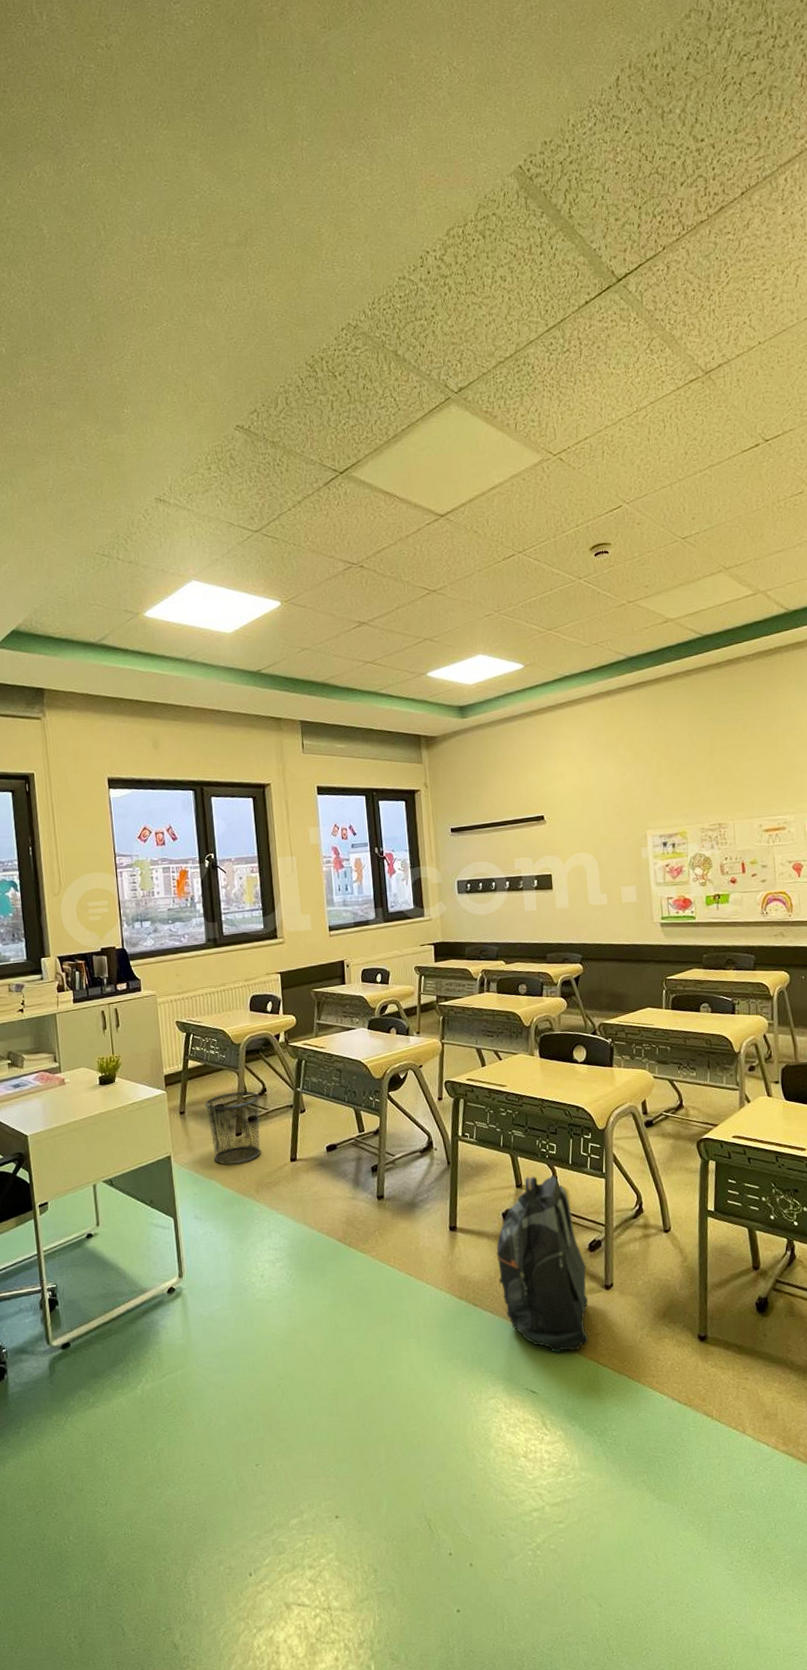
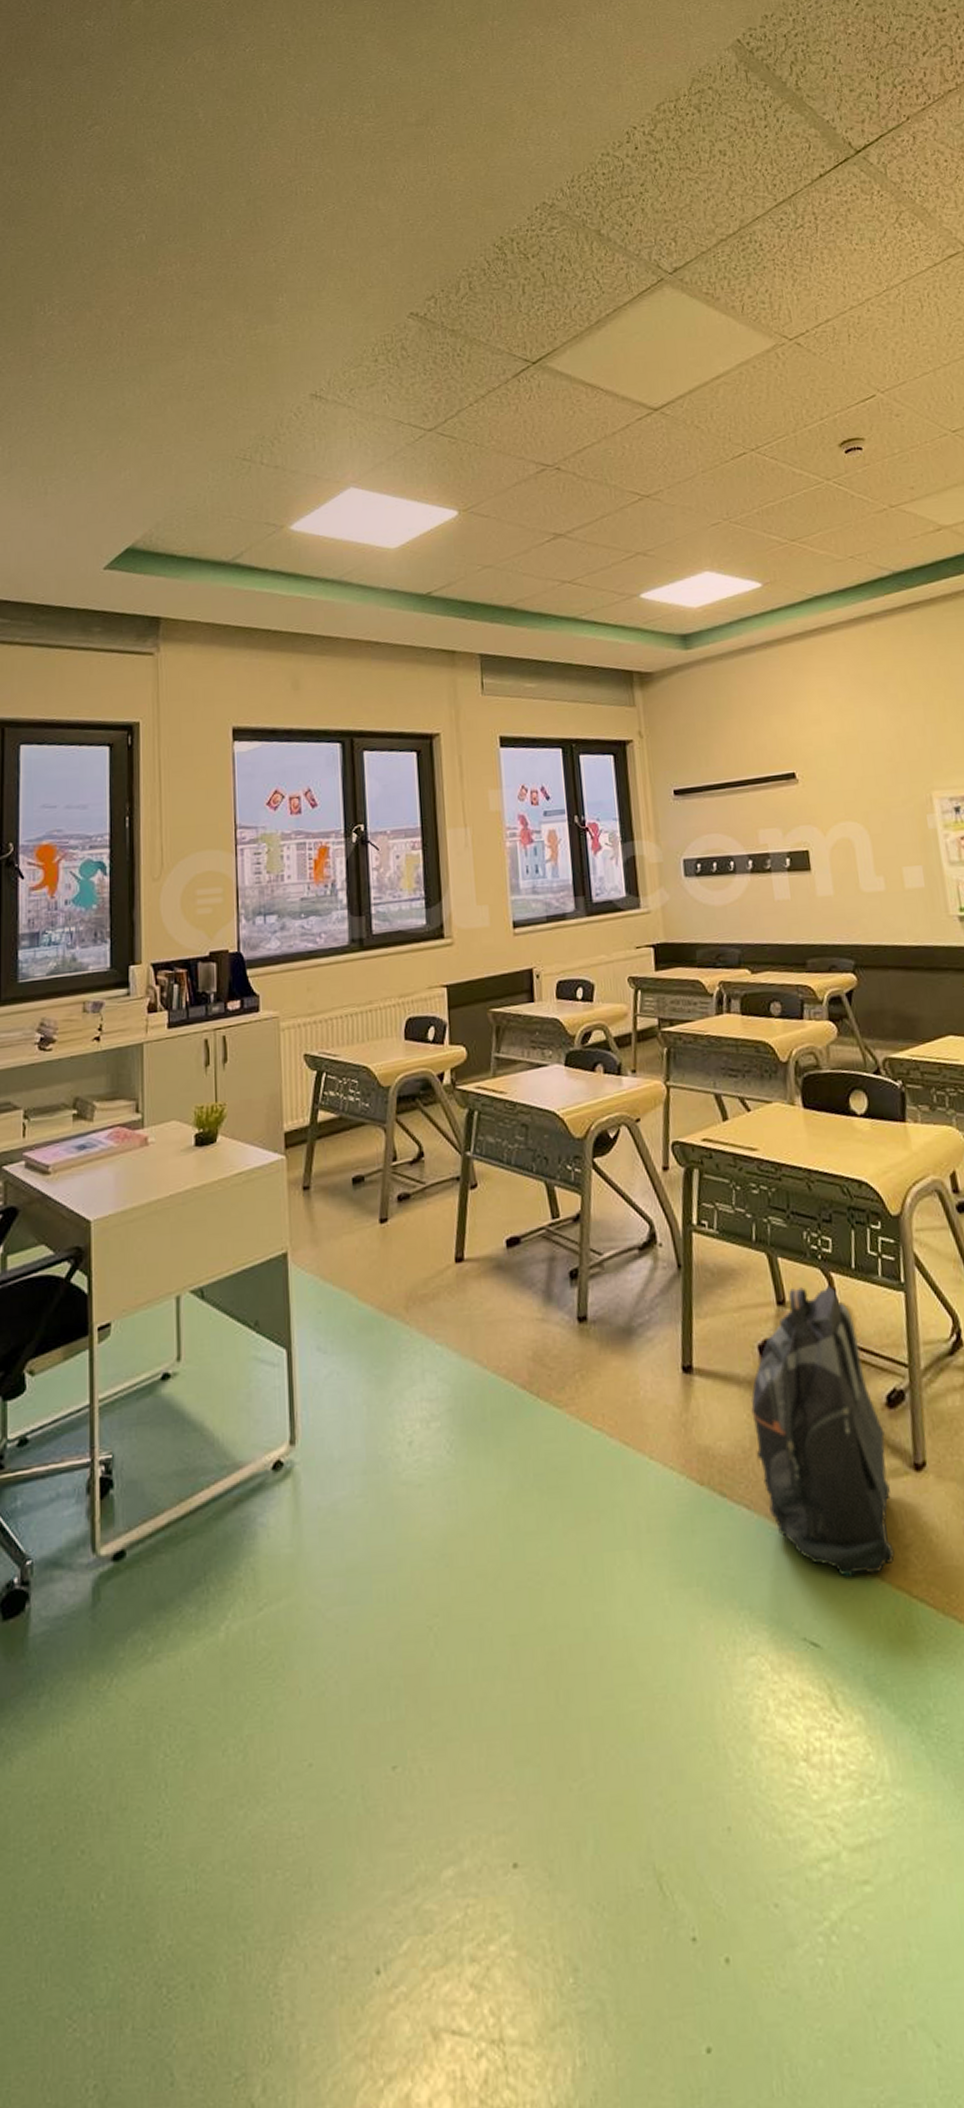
waste bin: present [205,1091,261,1165] -> none [338,1156,415,1267]

